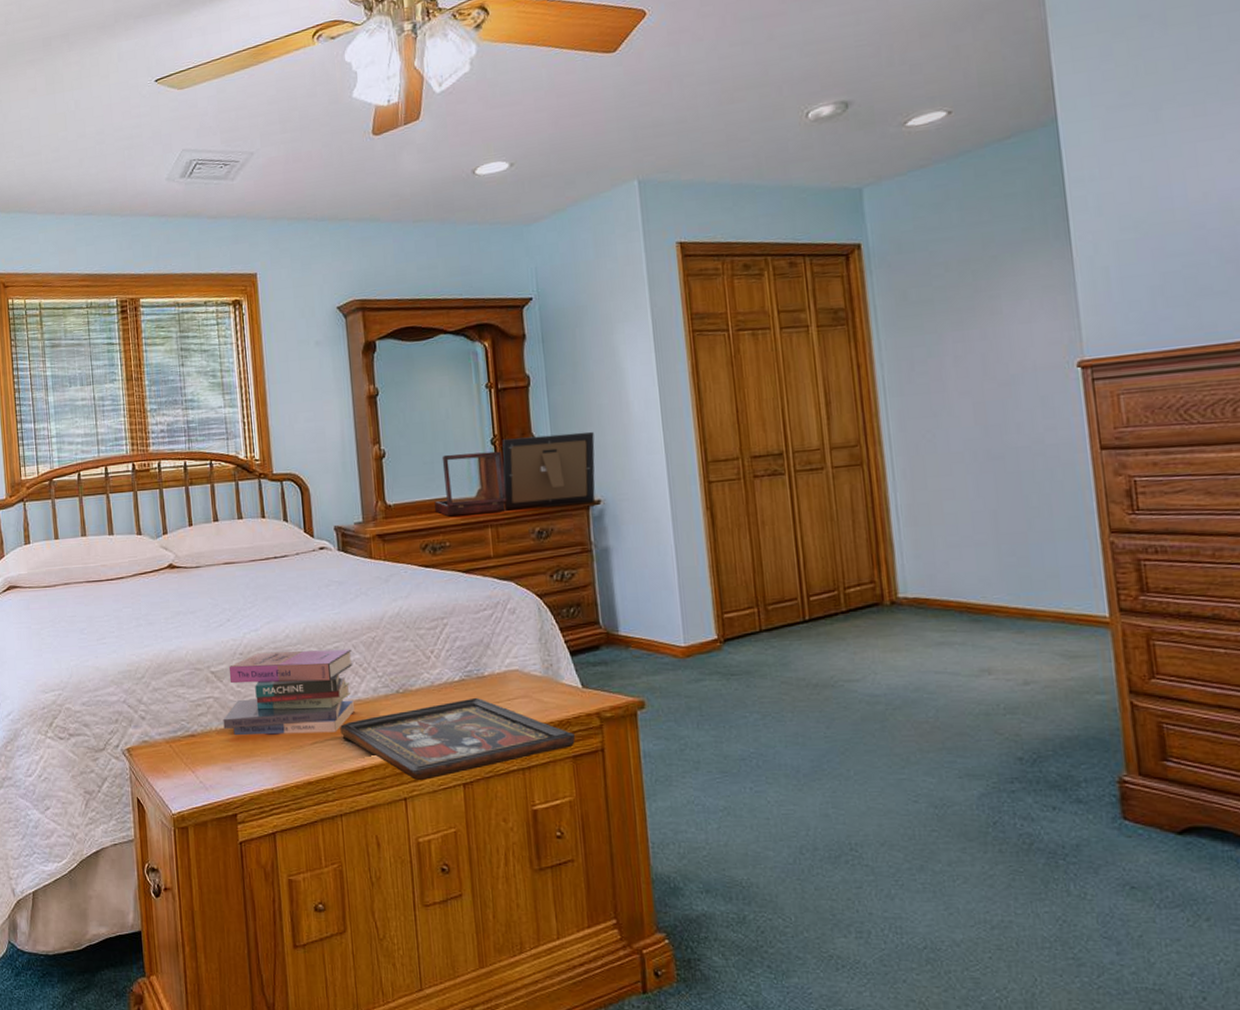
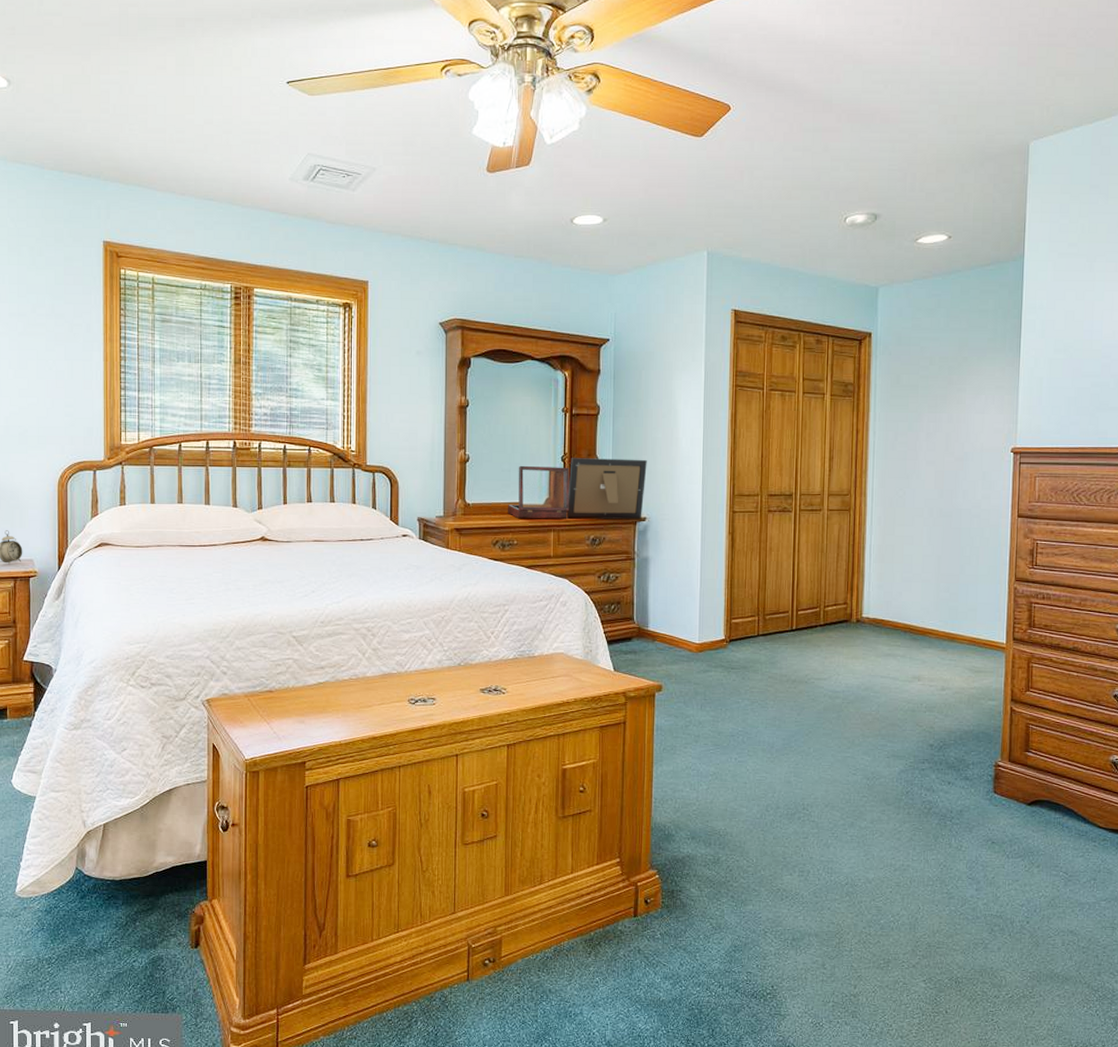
books: present [223,649,355,736] -> none [300,622,423,696]
decorative tray: present [340,697,575,781] -> none [406,673,603,741]

